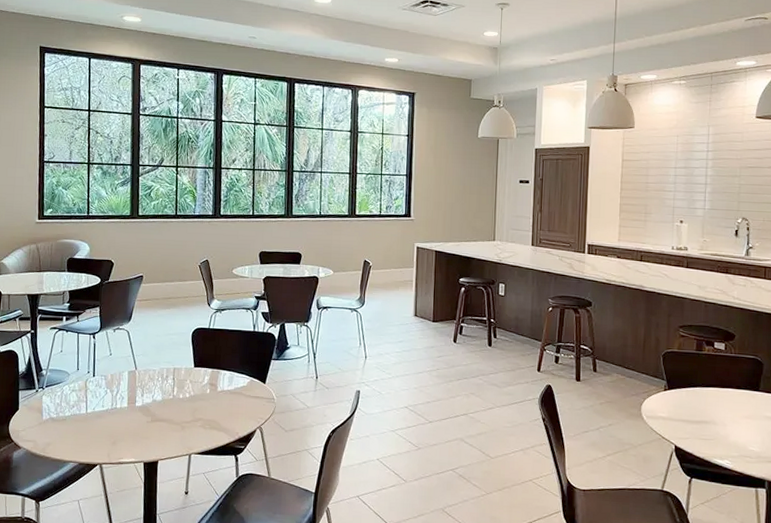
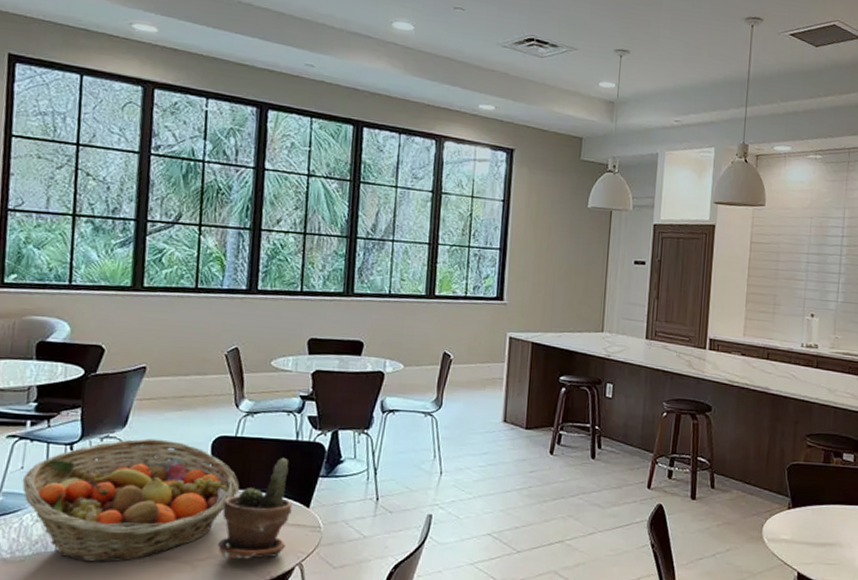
fruit basket: none [62,330,214,423] -> present [22,438,240,563]
potted plant: none [199,344,253,423] -> present [217,457,293,559]

